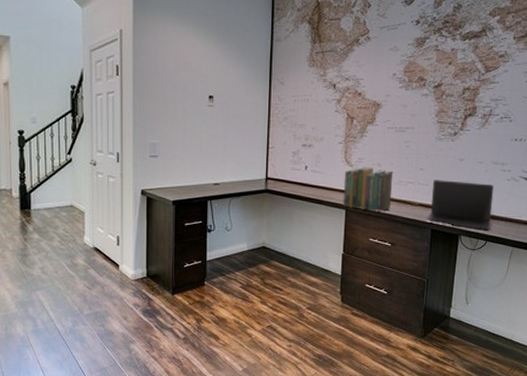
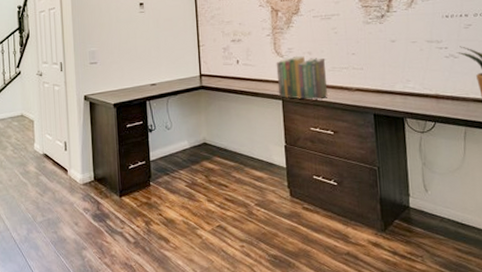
laptop computer: present [427,180,494,231] -> none [367,62,438,111]

